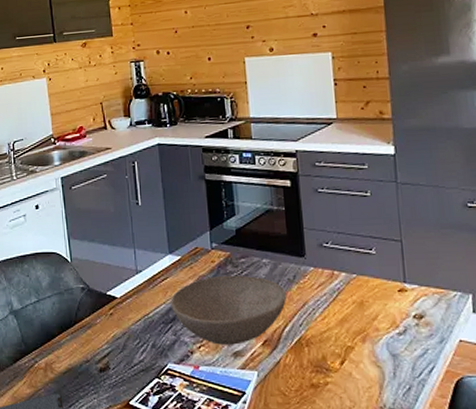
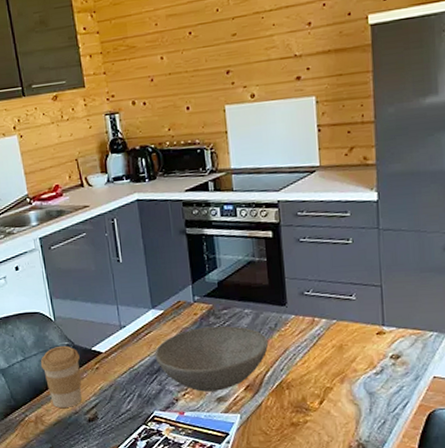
coffee cup: none [54,288,94,355] -> present [40,345,82,408]

